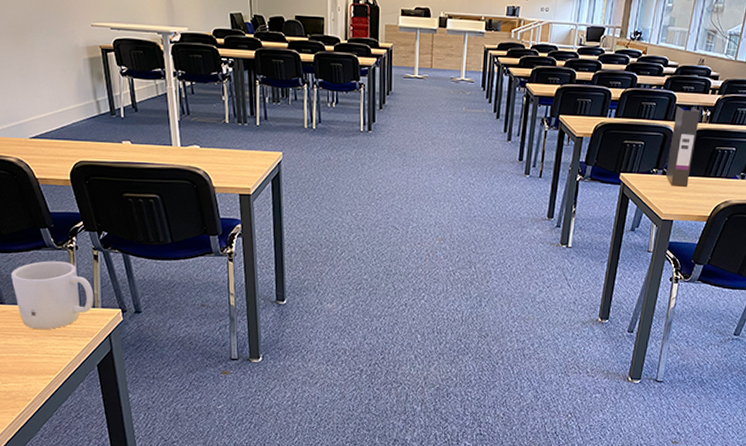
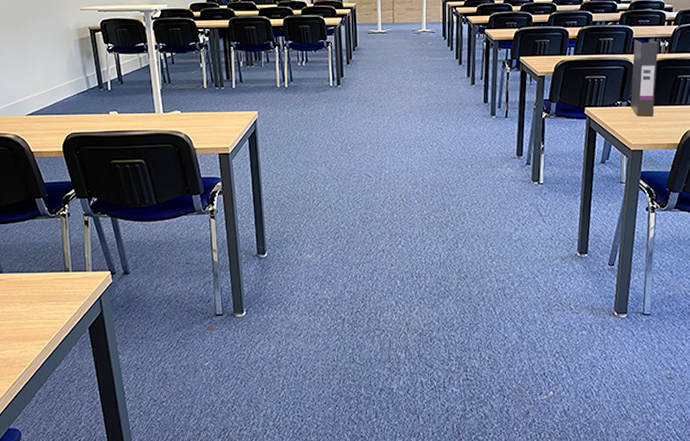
mug: present [11,261,94,330] -> none [9,229,85,296]

